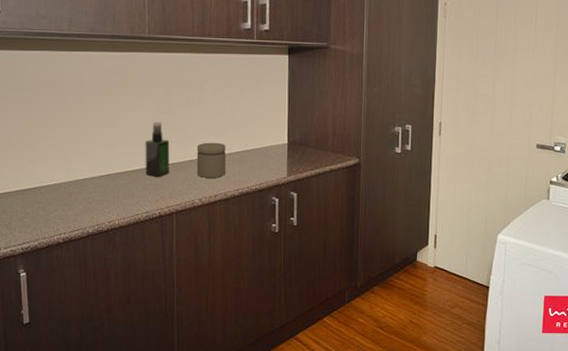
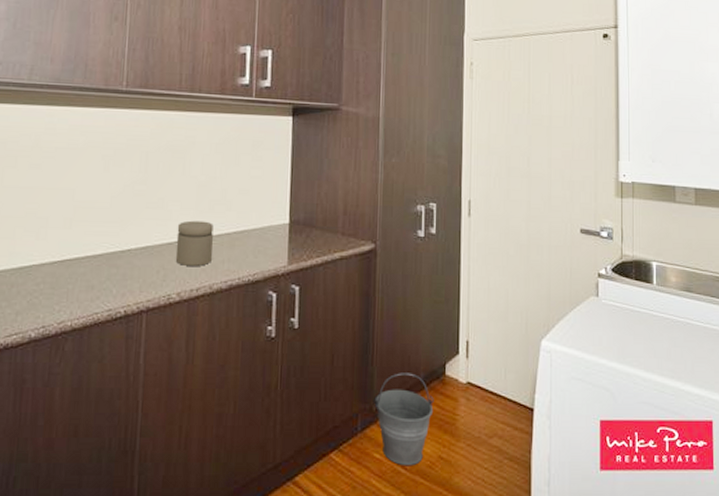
spray bottle: present [145,121,170,177] -> none [110,193,144,264]
bucket: none [357,259,407,328] -> present [373,373,434,466]

